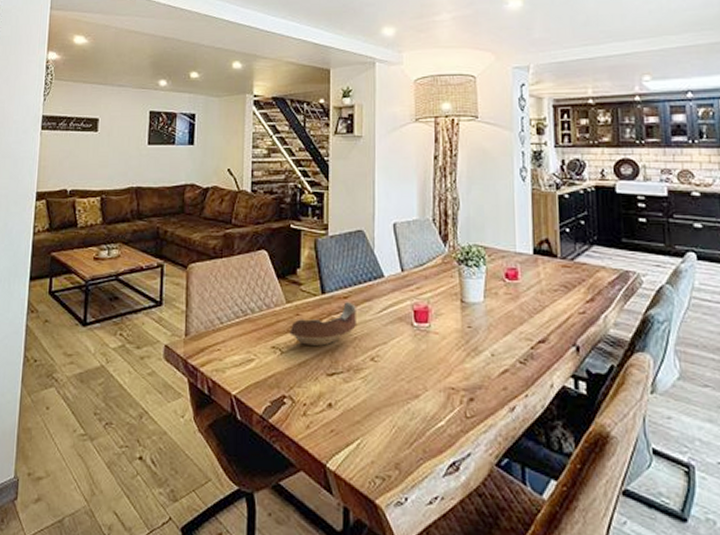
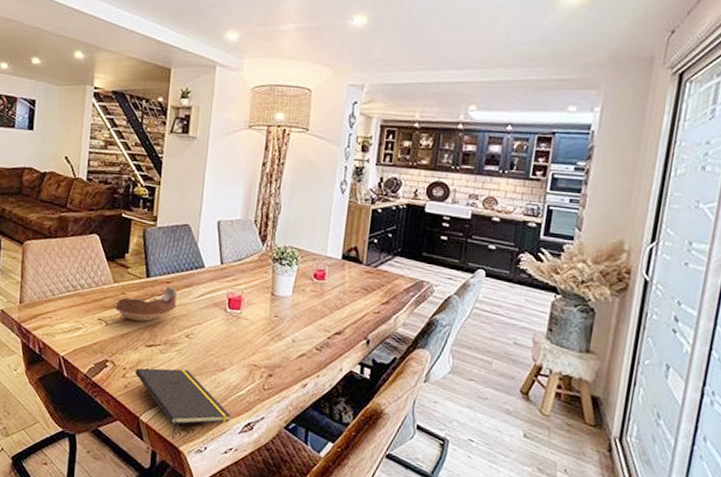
notepad: none [316,400,432,491] -> present [134,368,231,440]

